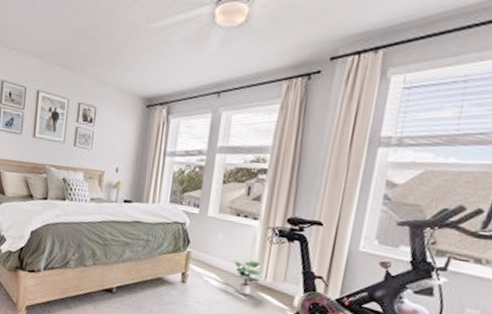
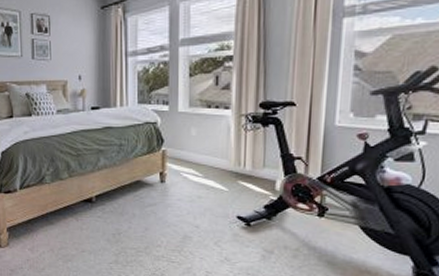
potted plant: present [231,260,263,296] -> none [208,150,241,186]

